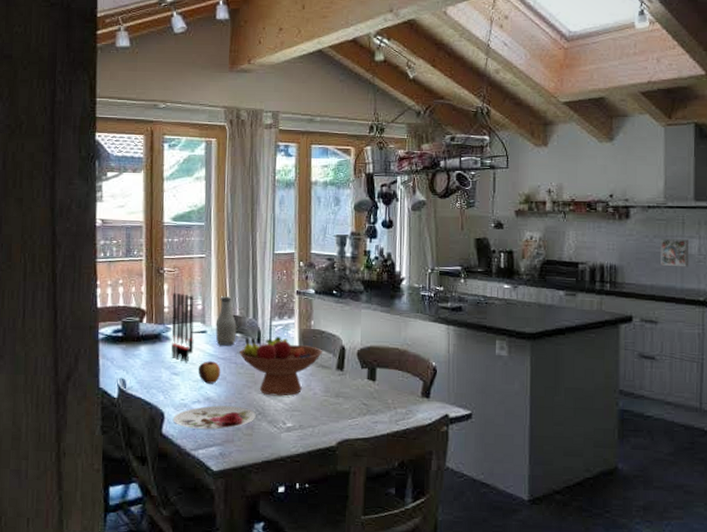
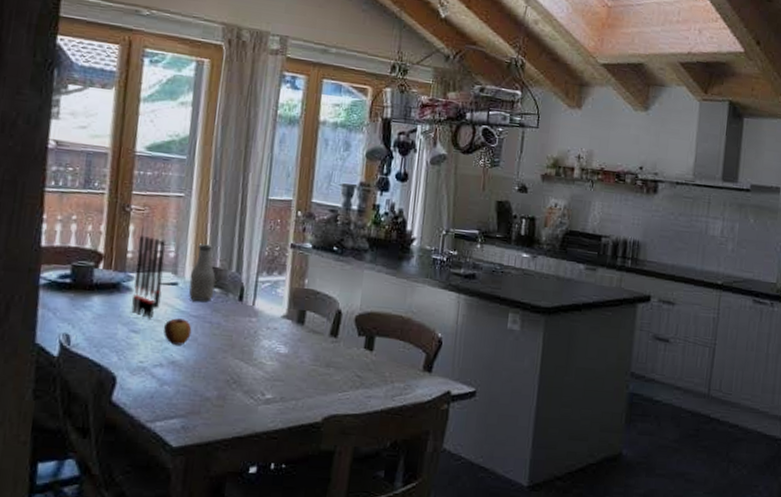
plate: present [173,405,256,430] -> none [127,370,230,399]
fruit bowl: present [239,336,323,396] -> none [216,293,316,364]
decorative tile: present [661,239,690,267] -> none [683,217,713,249]

